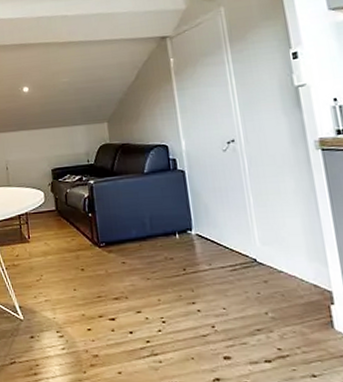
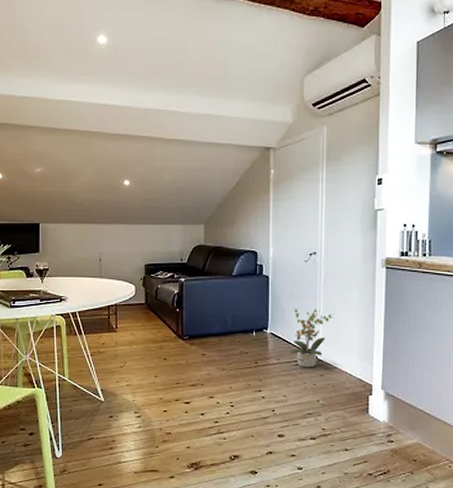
potted plant: none [218,203,268,274] -> present [290,308,334,368]

